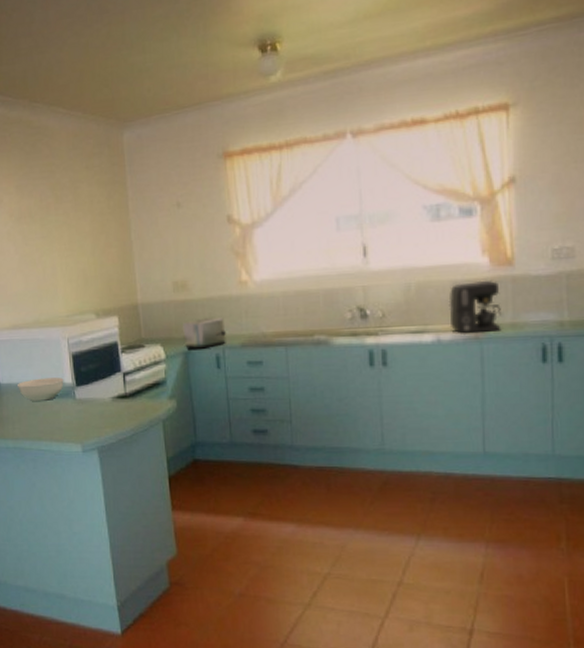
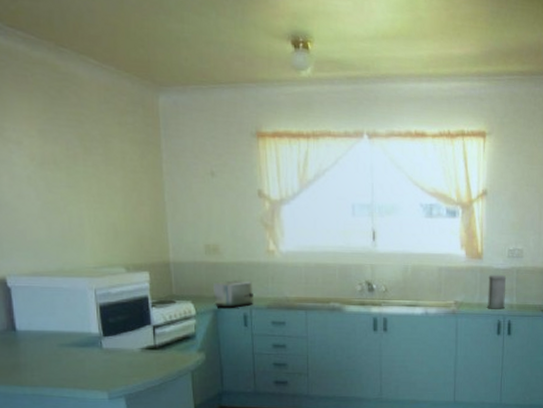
bowl: present [18,377,64,402] -> none [37,327,90,350]
coffee maker: present [448,279,501,336] -> none [435,268,472,311]
canister: none [524,282,552,330] -> present [488,274,506,309]

